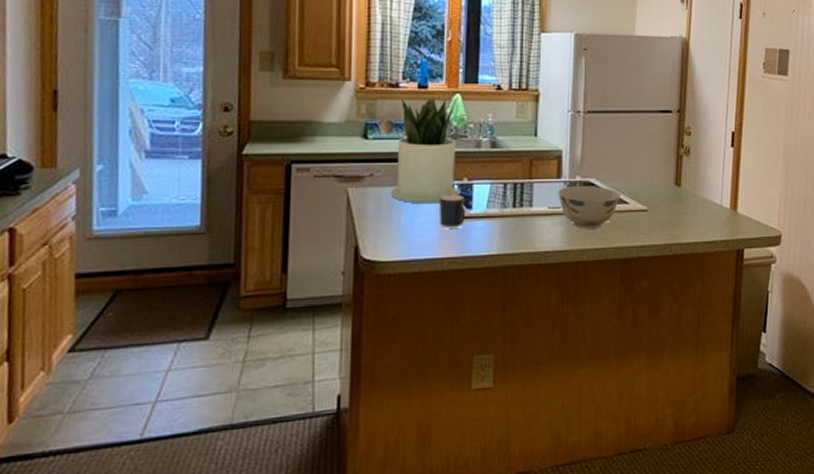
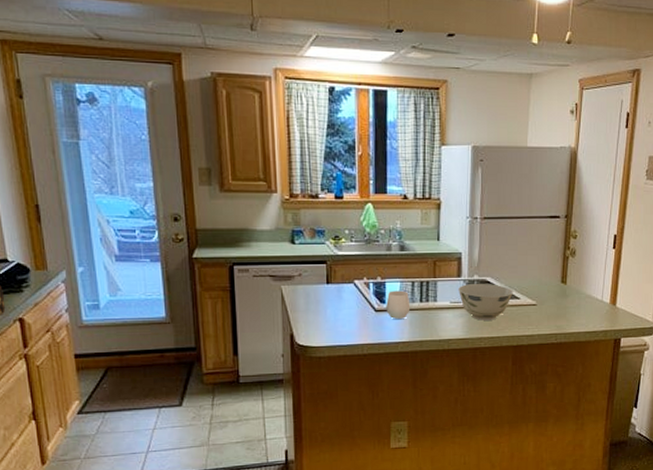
planter: present [390,96,461,204] -> none [316,206,375,299]
mug: present [438,194,465,230] -> none [357,291,380,321]
cup: none [472,194,502,229] -> present [386,290,411,320]

